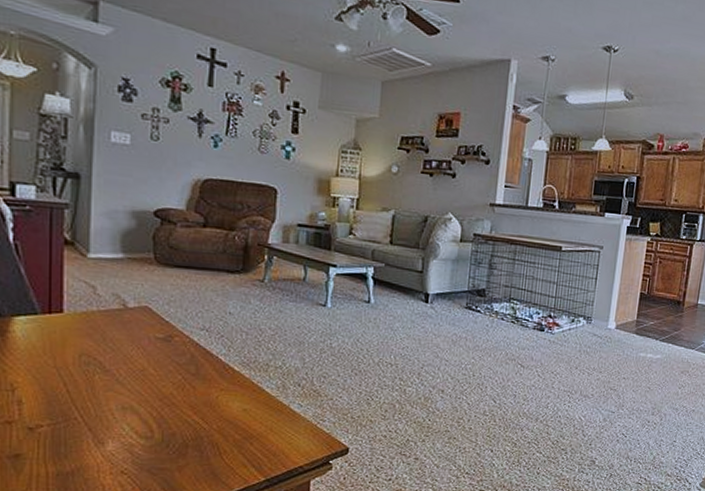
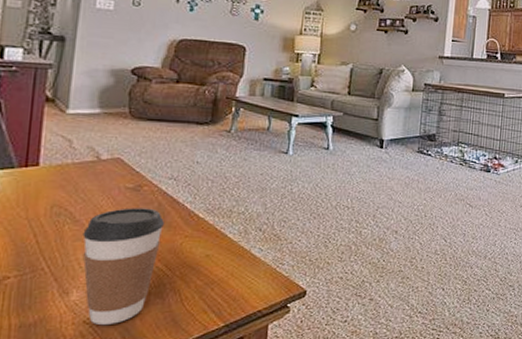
coffee cup: none [114,358,198,476] -> present [82,208,164,326]

